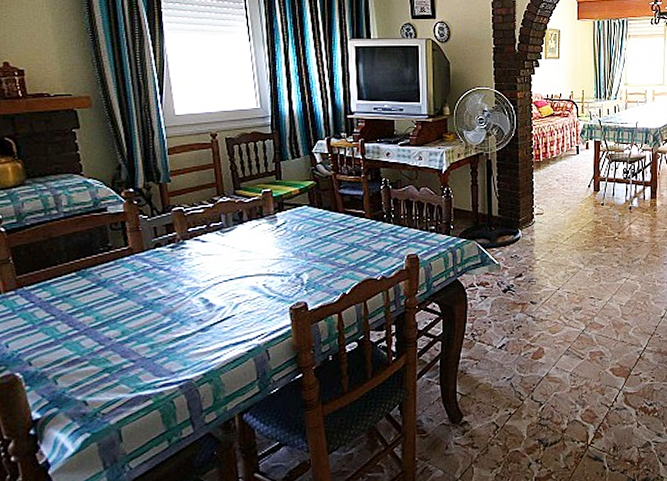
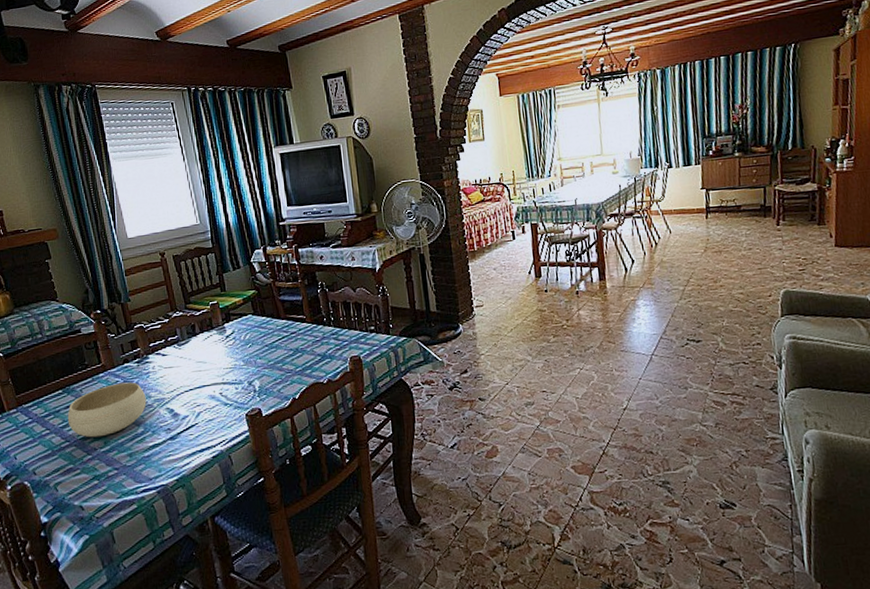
bowl: none [79,268,178,326] -> present [67,382,147,438]

